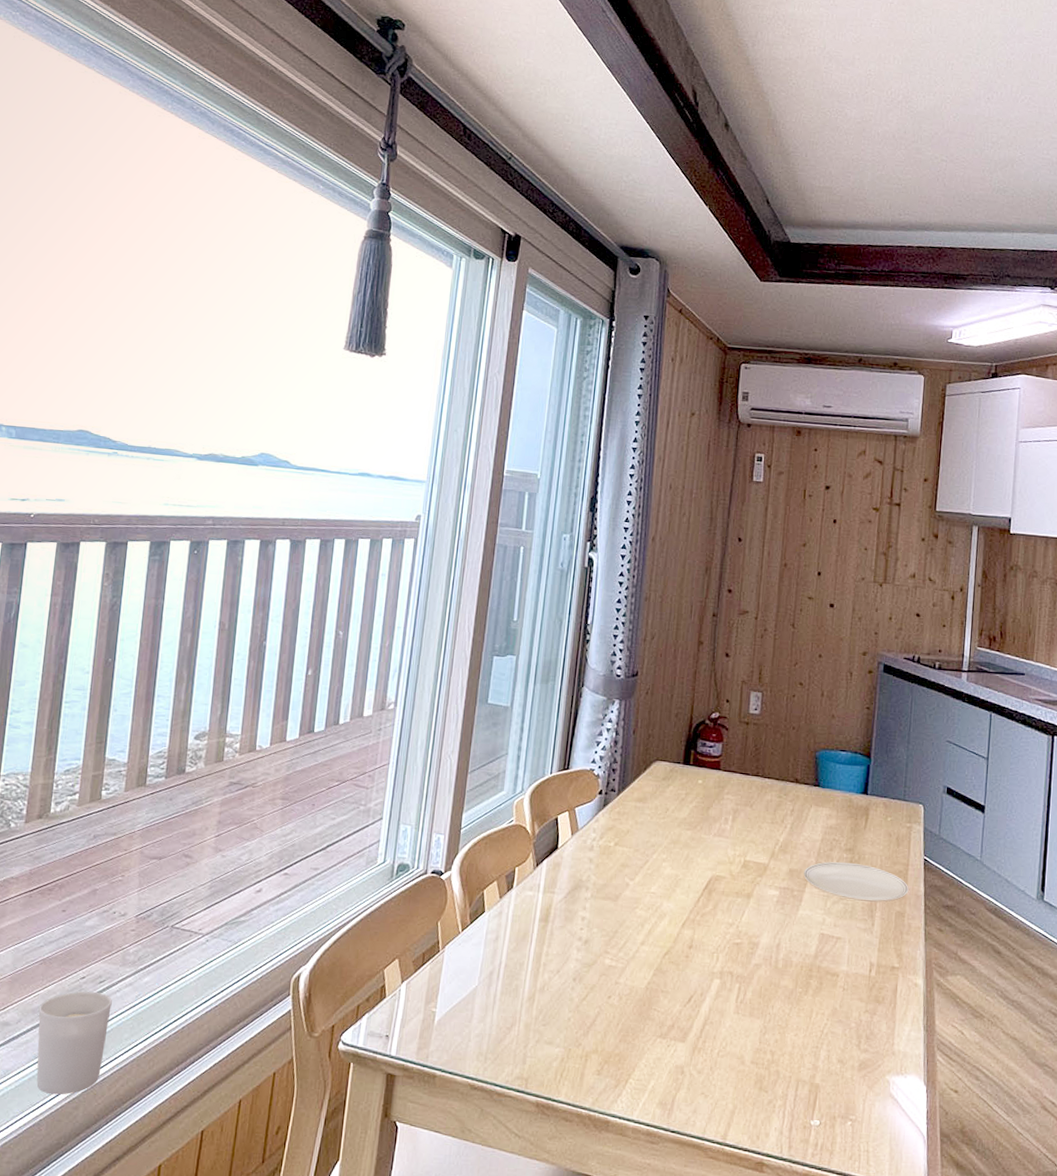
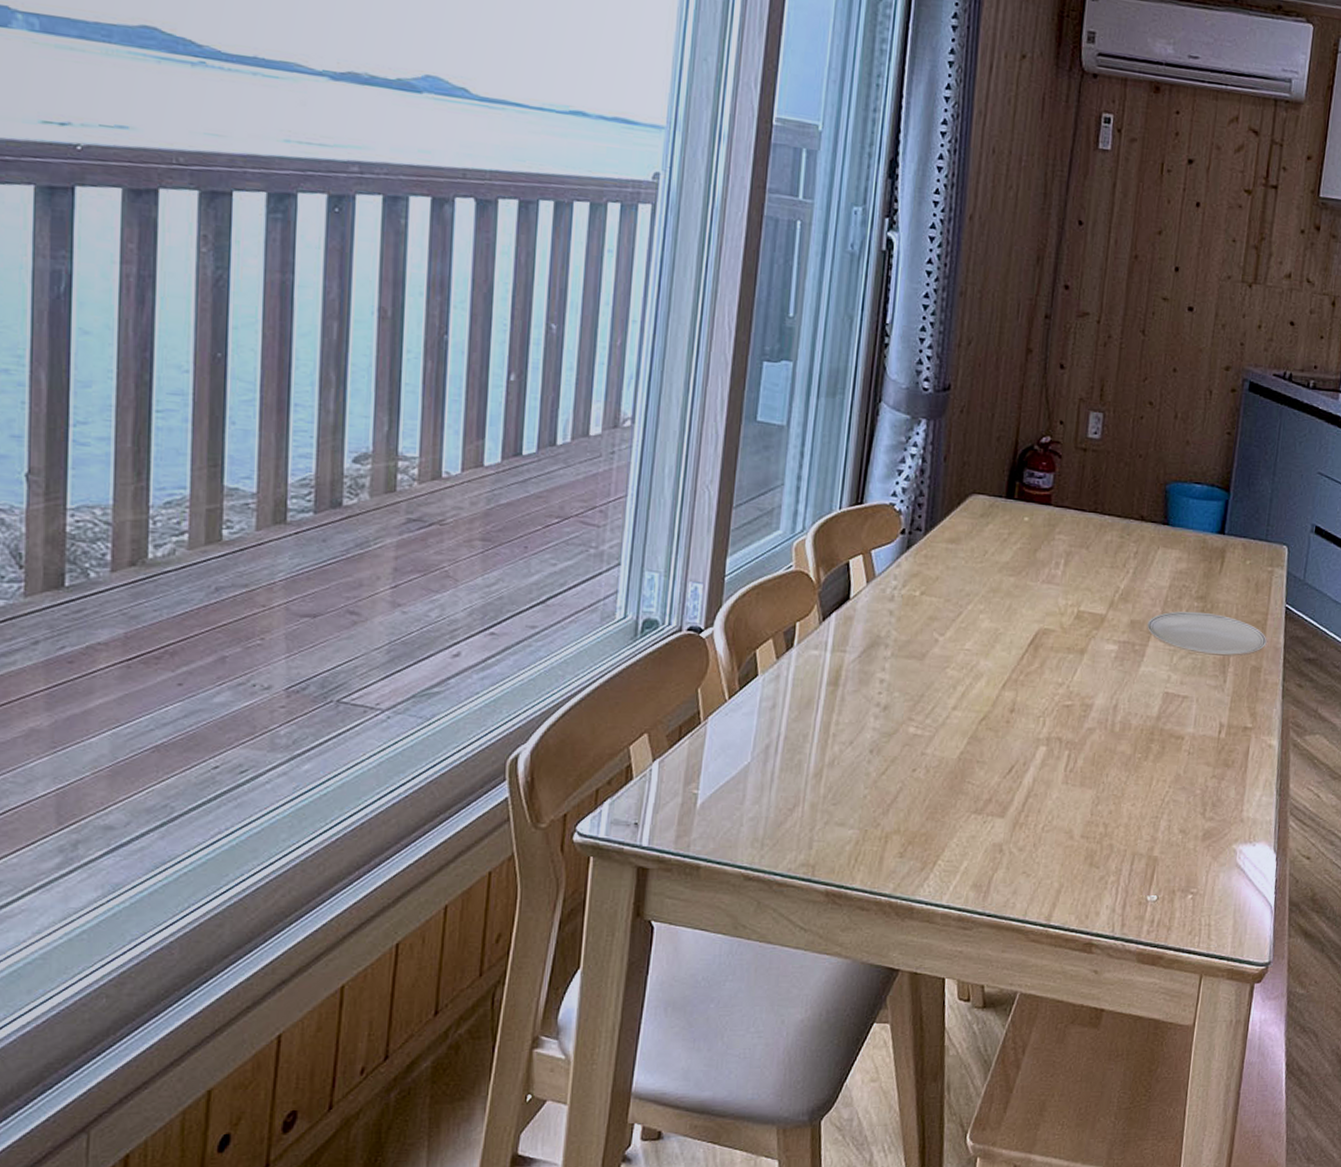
candle holder: present [36,991,112,1095] -> none [155,783,260,911]

